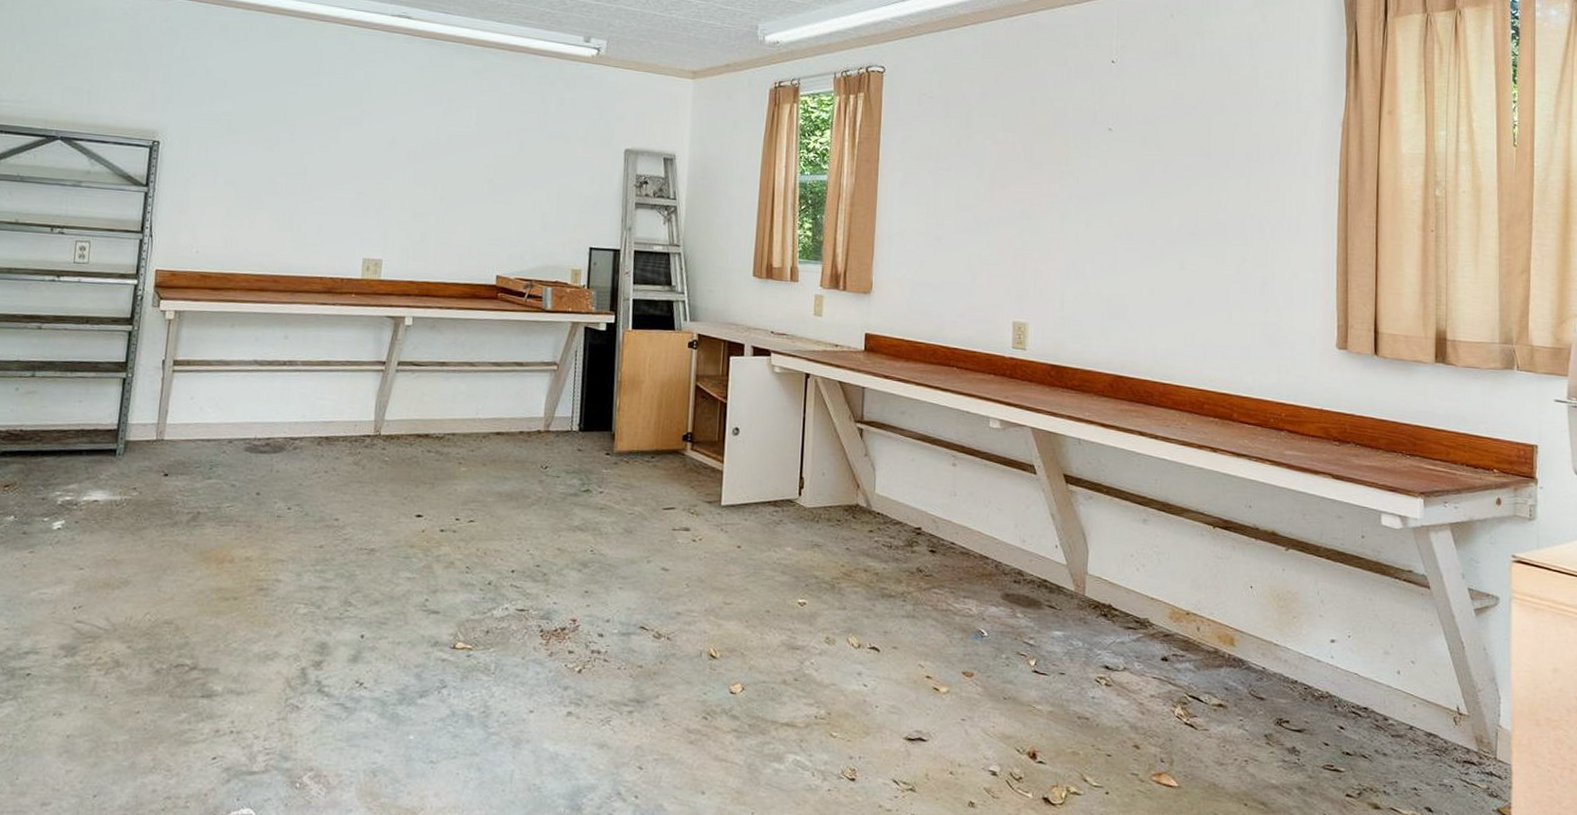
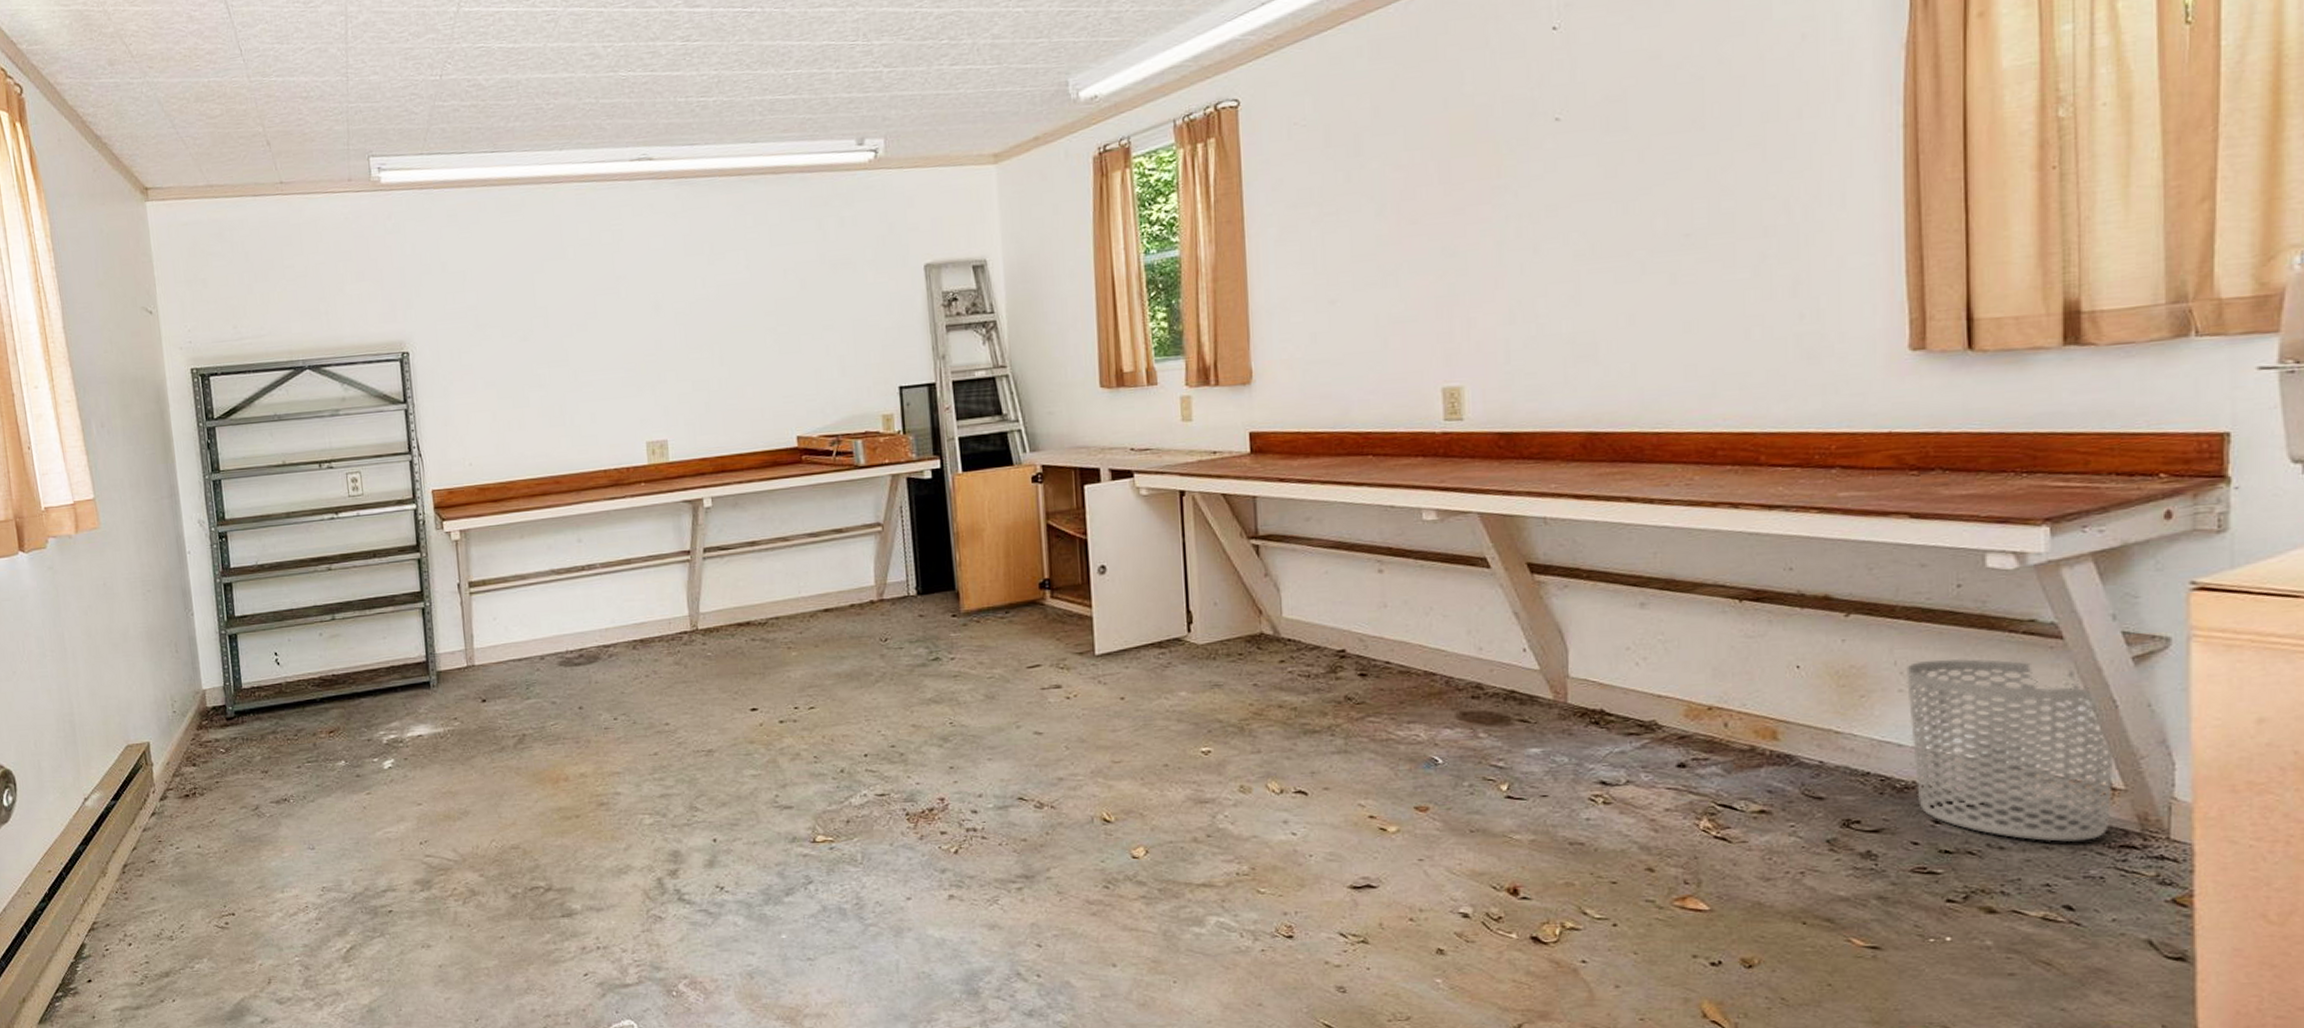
waste bin: none [1325,594,1462,755] -> present [1907,658,2114,842]

